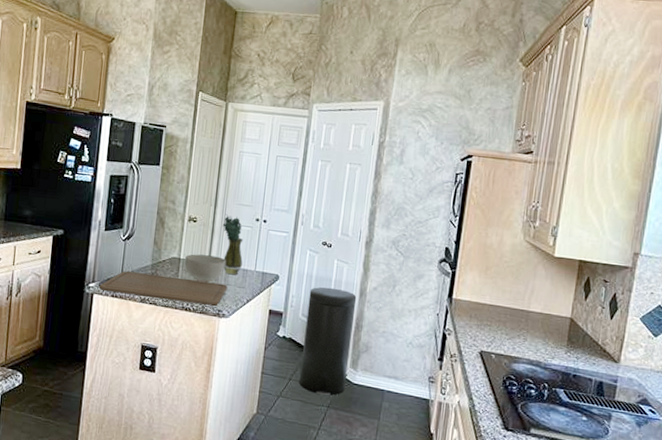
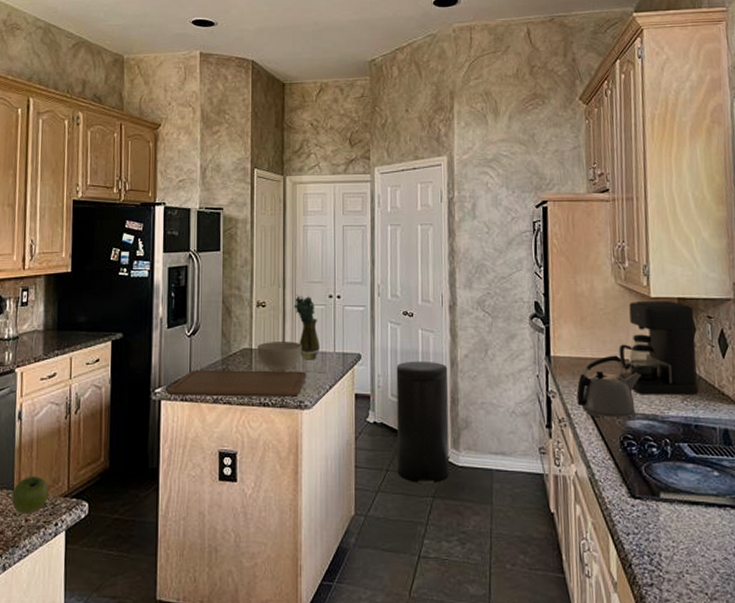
kettle: none [469,304,533,362] -> present [576,355,641,418]
coffee maker: none [512,258,592,349] -> present [618,301,698,395]

